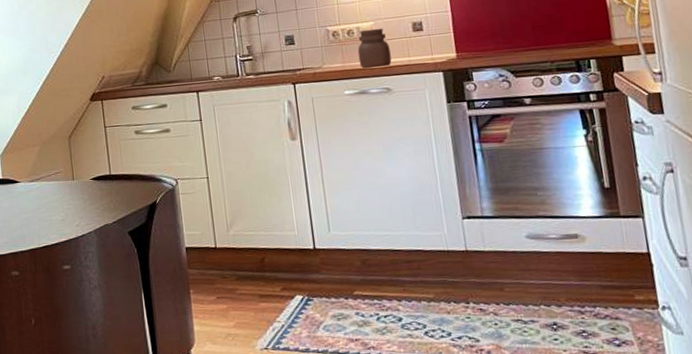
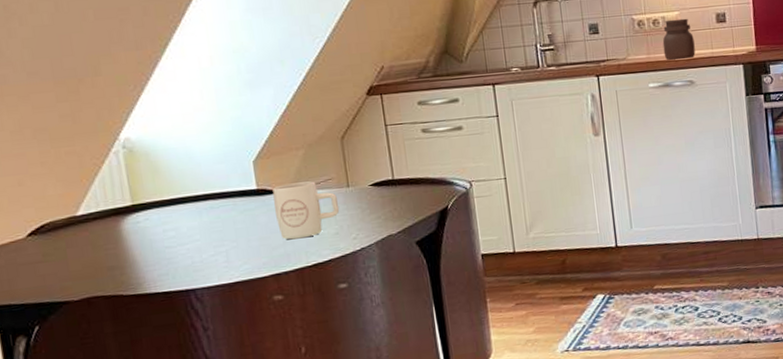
mug: none [14,173,66,224] -> present [272,181,340,240]

